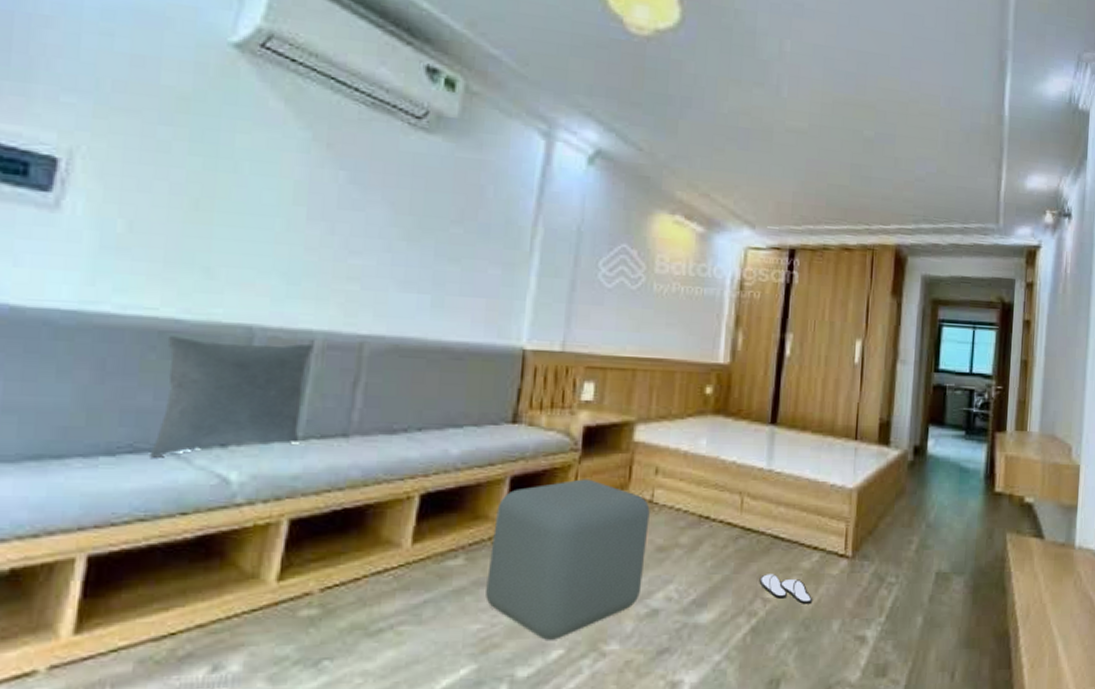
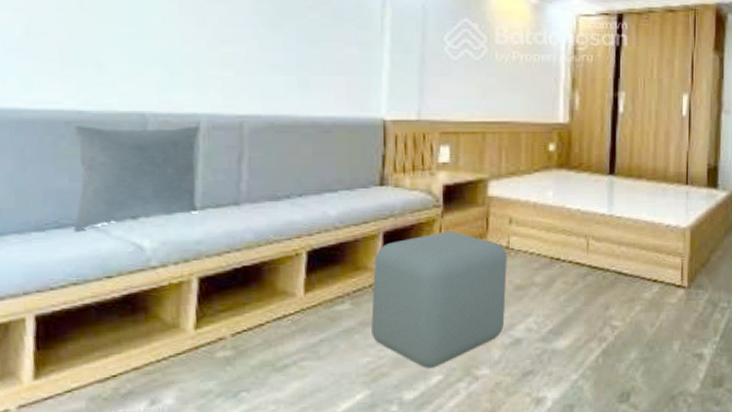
slippers: present [759,574,812,604] -> none [607,304,654,329]

